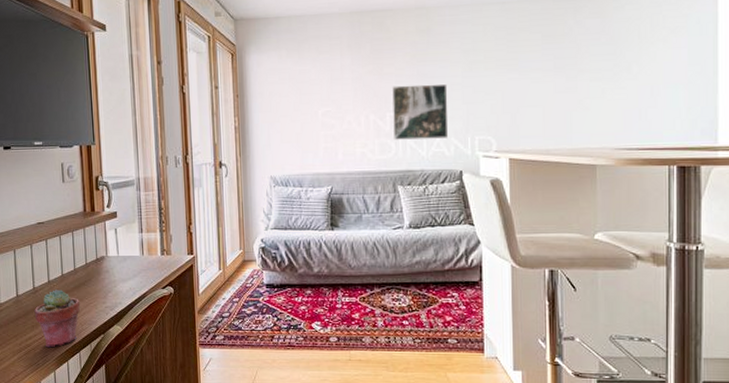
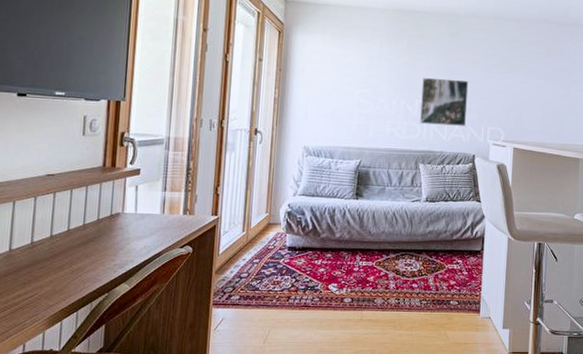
potted succulent: present [34,290,81,348] -> none [28,245,86,307]

